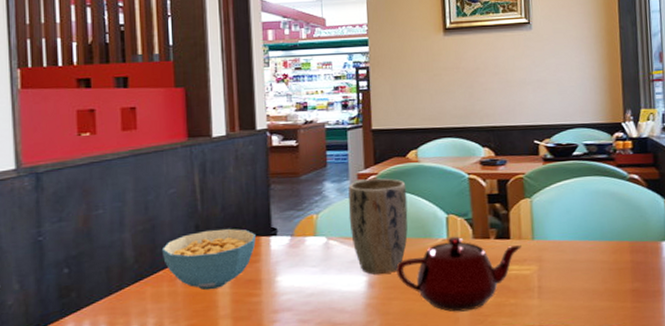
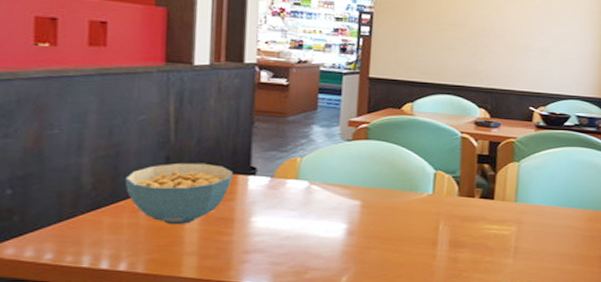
plant pot: present [348,178,408,275] -> none [334,127,398,223]
teapot: present [396,236,521,312] -> none [378,192,504,265]

